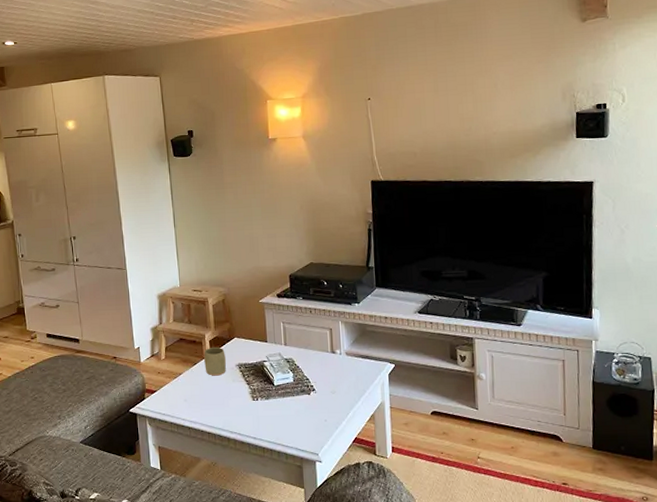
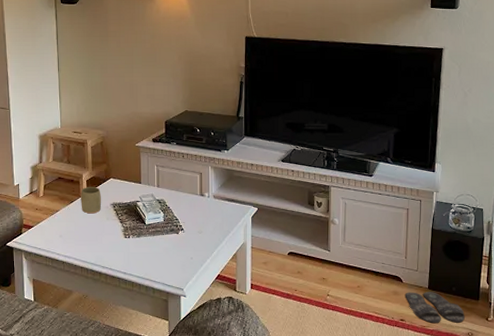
slippers: none [566,452,637,488] -> present [405,292,465,324]

